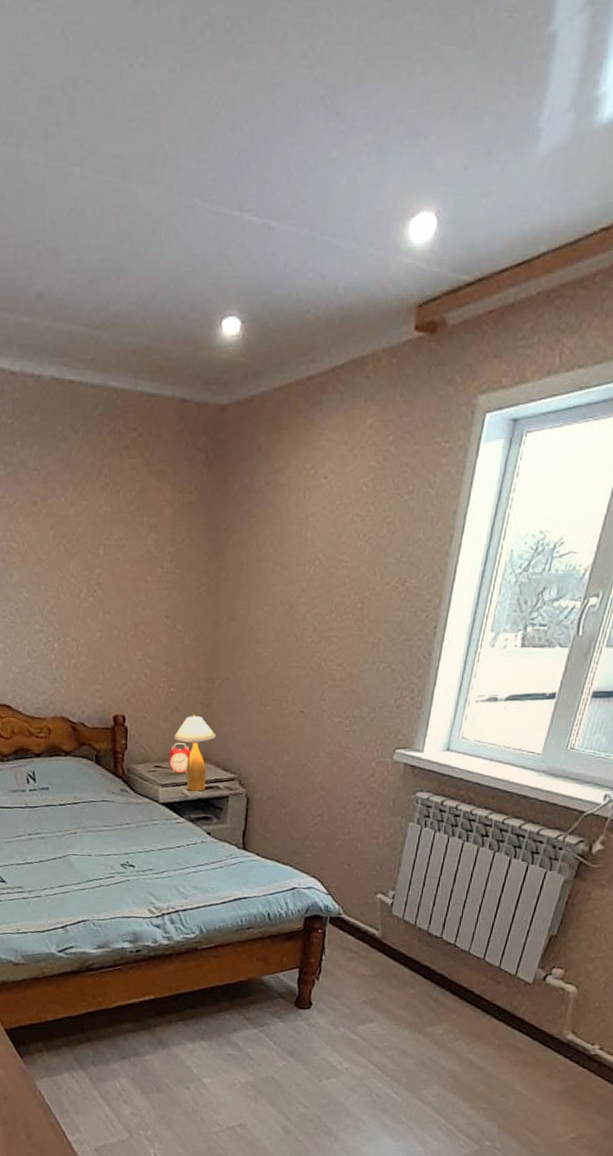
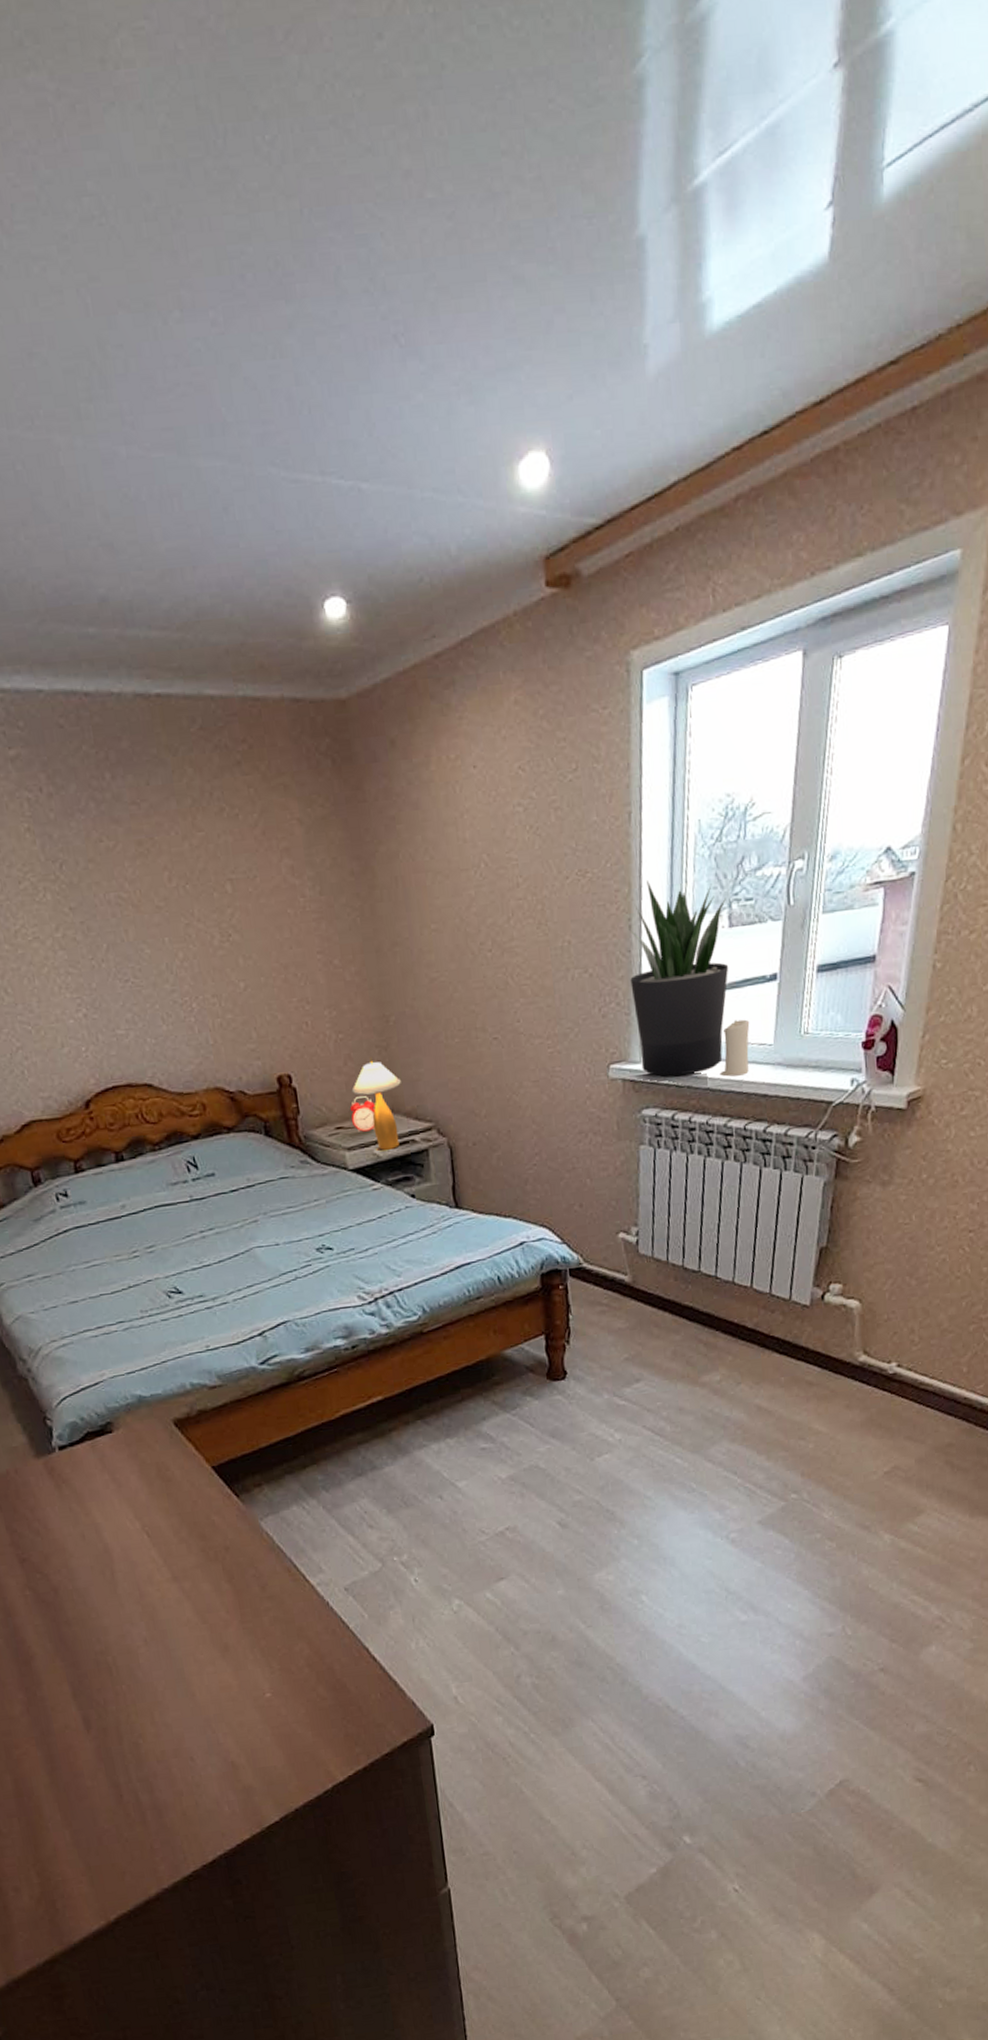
planter: none [423,596,523,769] -> present [629,881,729,1077]
candle: none [489,728,524,776] -> present [720,1019,750,1077]

